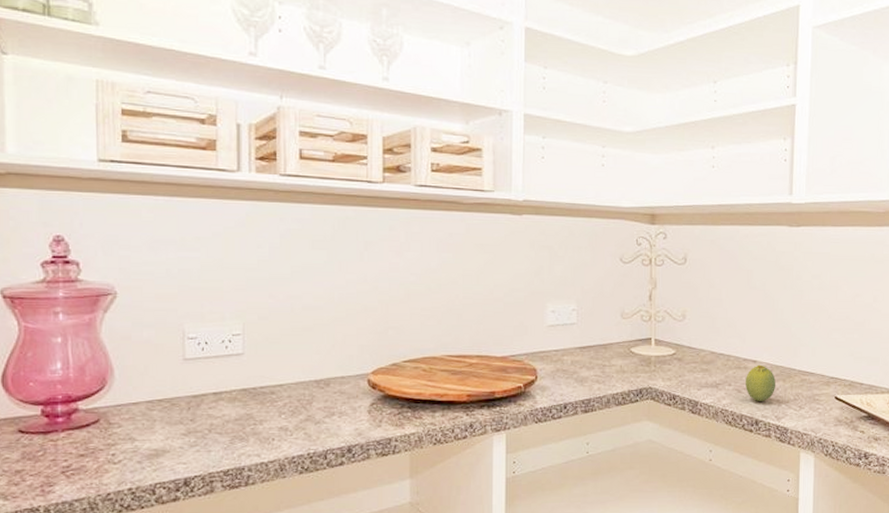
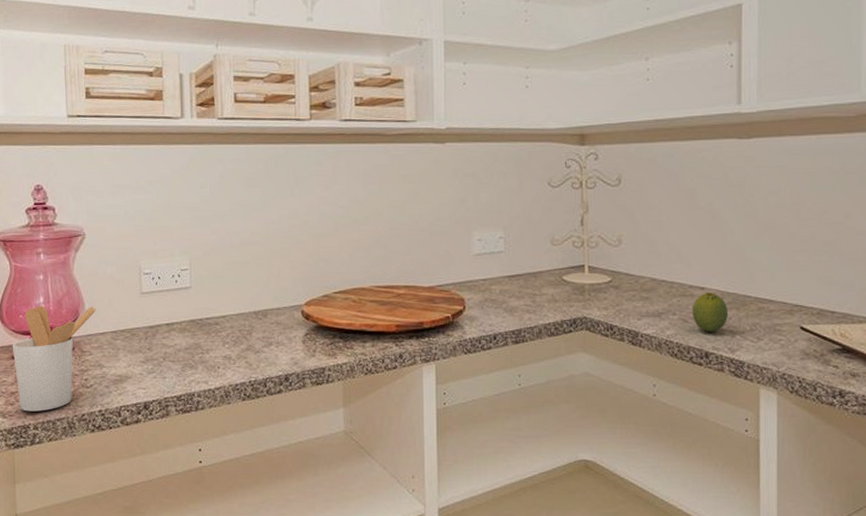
utensil holder: none [18,372,128,492] -> present [12,305,96,412]

